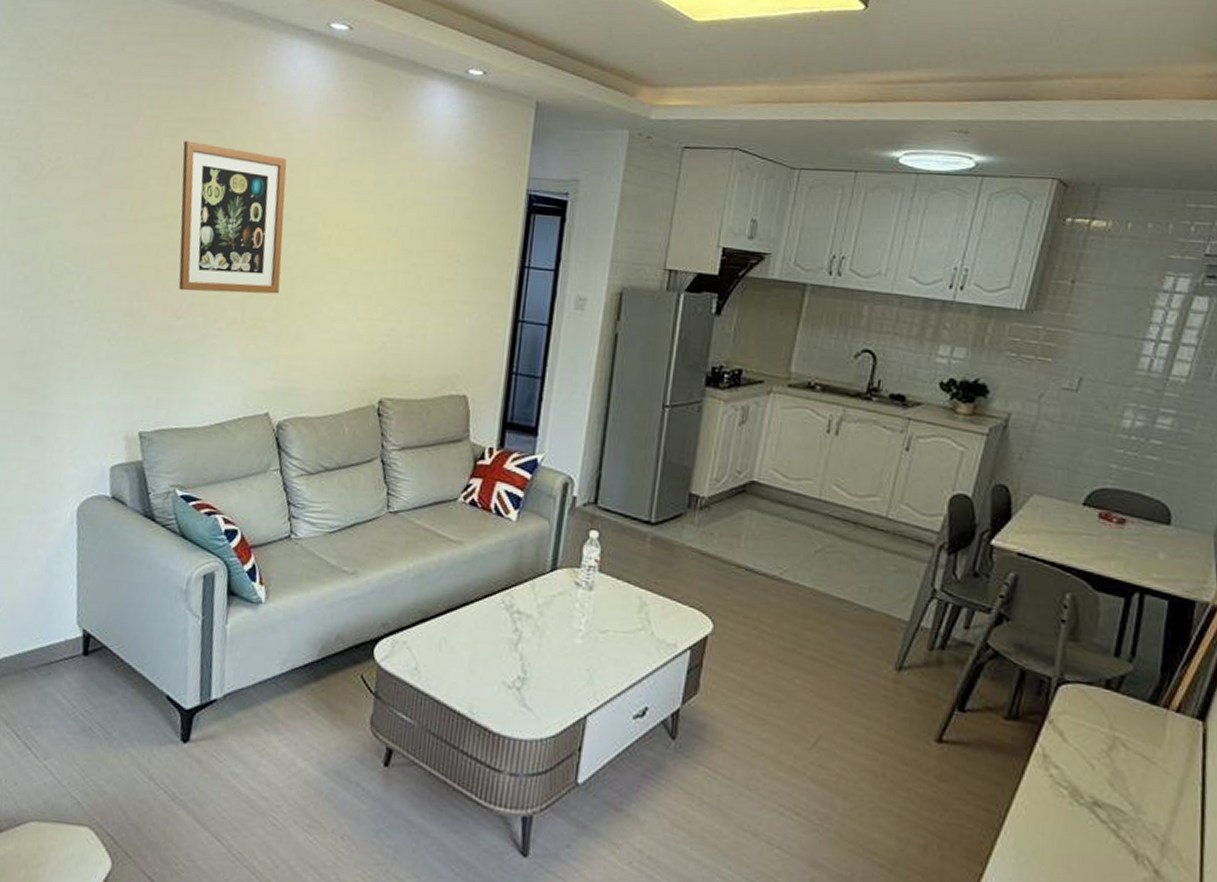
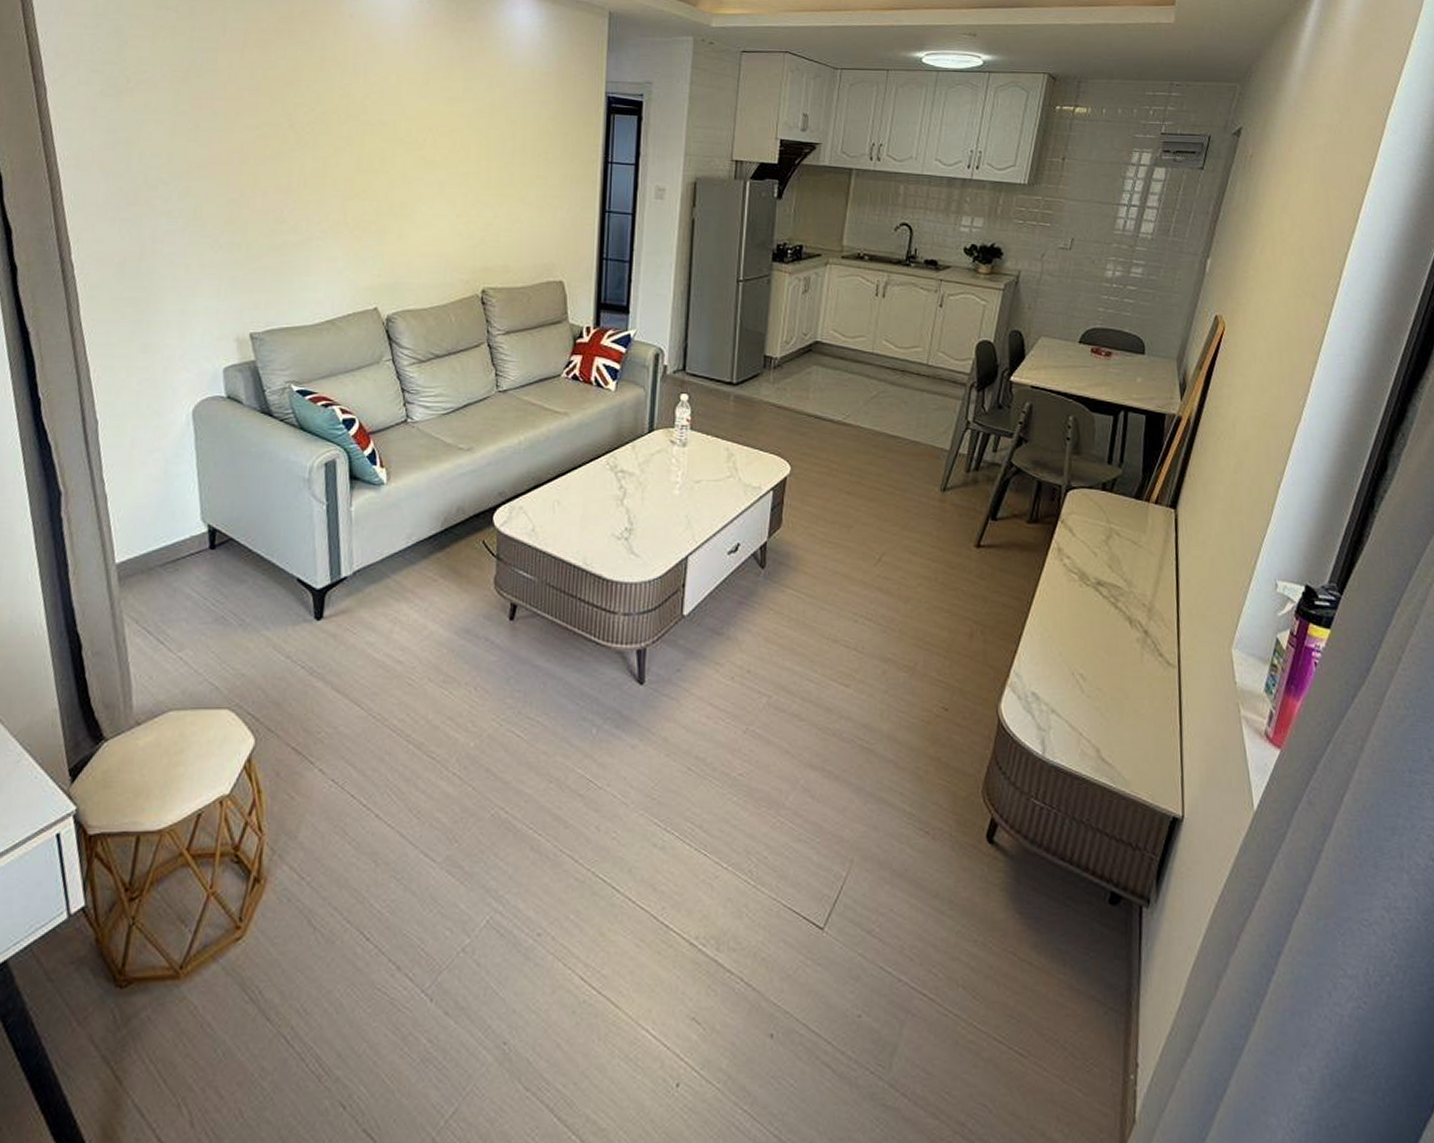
wall art: present [178,141,287,294] -> none [273,52,380,197]

